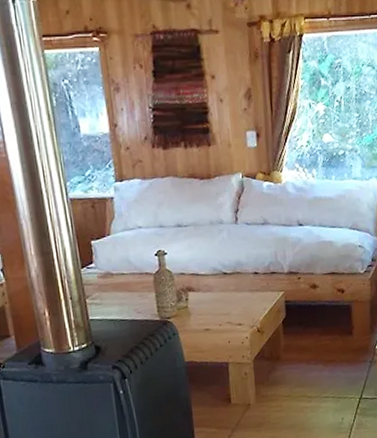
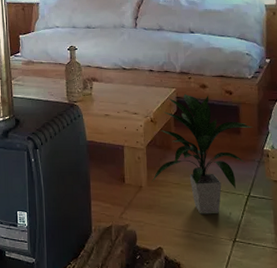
indoor plant: none [260,296,366,424] -> present [151,94,254,215]

